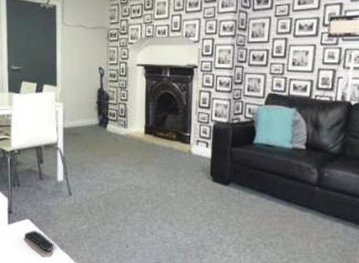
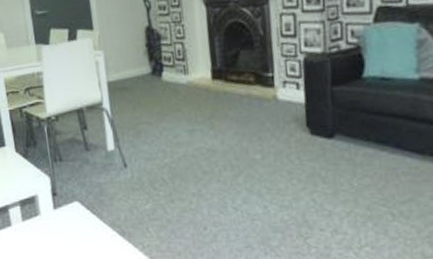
remote control: present [24,230,54,251] -> none [75,215,113,240]

